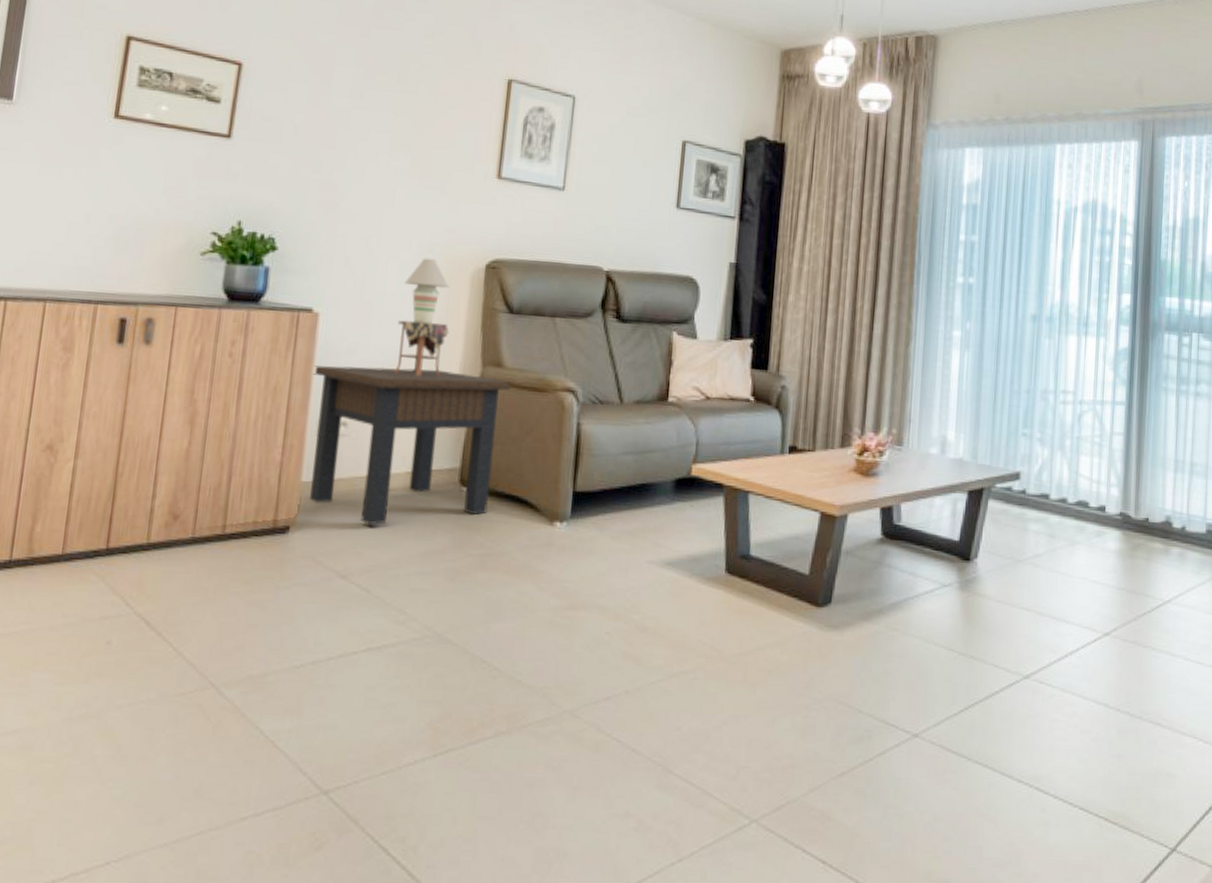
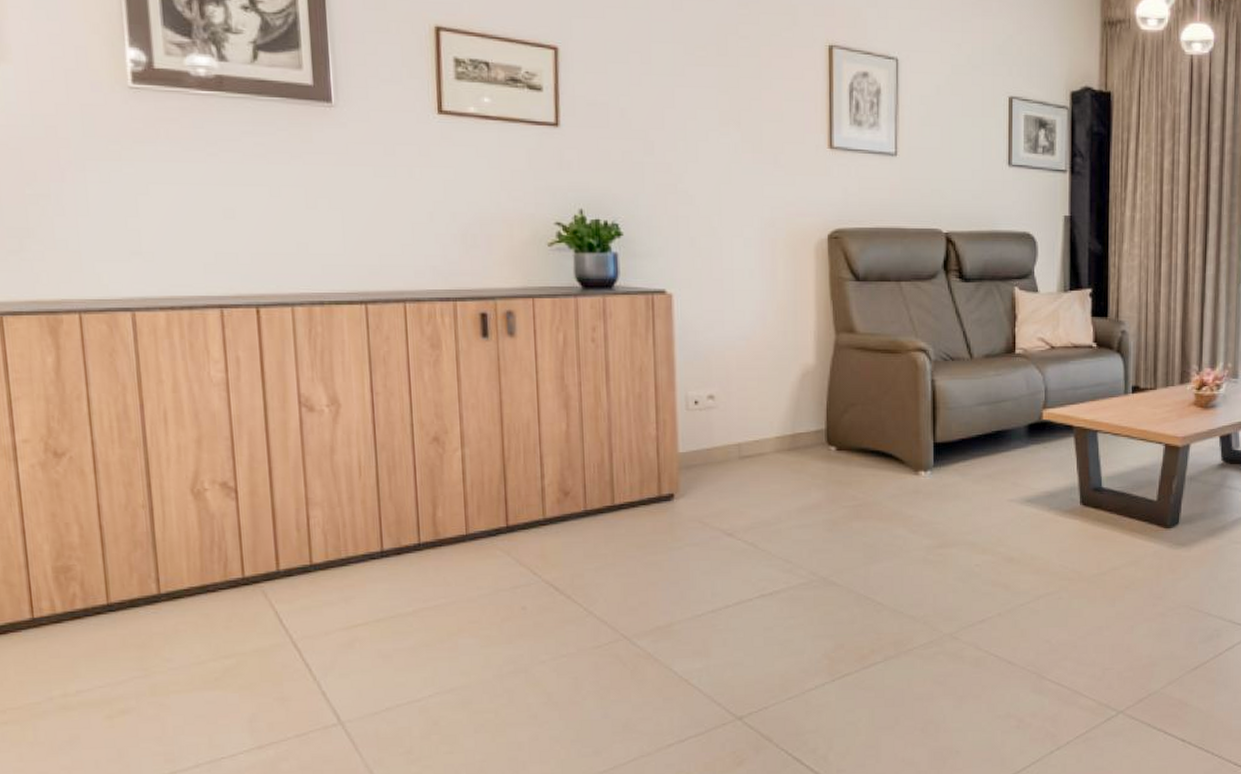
side table: present [310,364,511,525] -> none [674,339,864,486]
table lamp: present [394,258,450,376] -> none [749,233,800,347]

